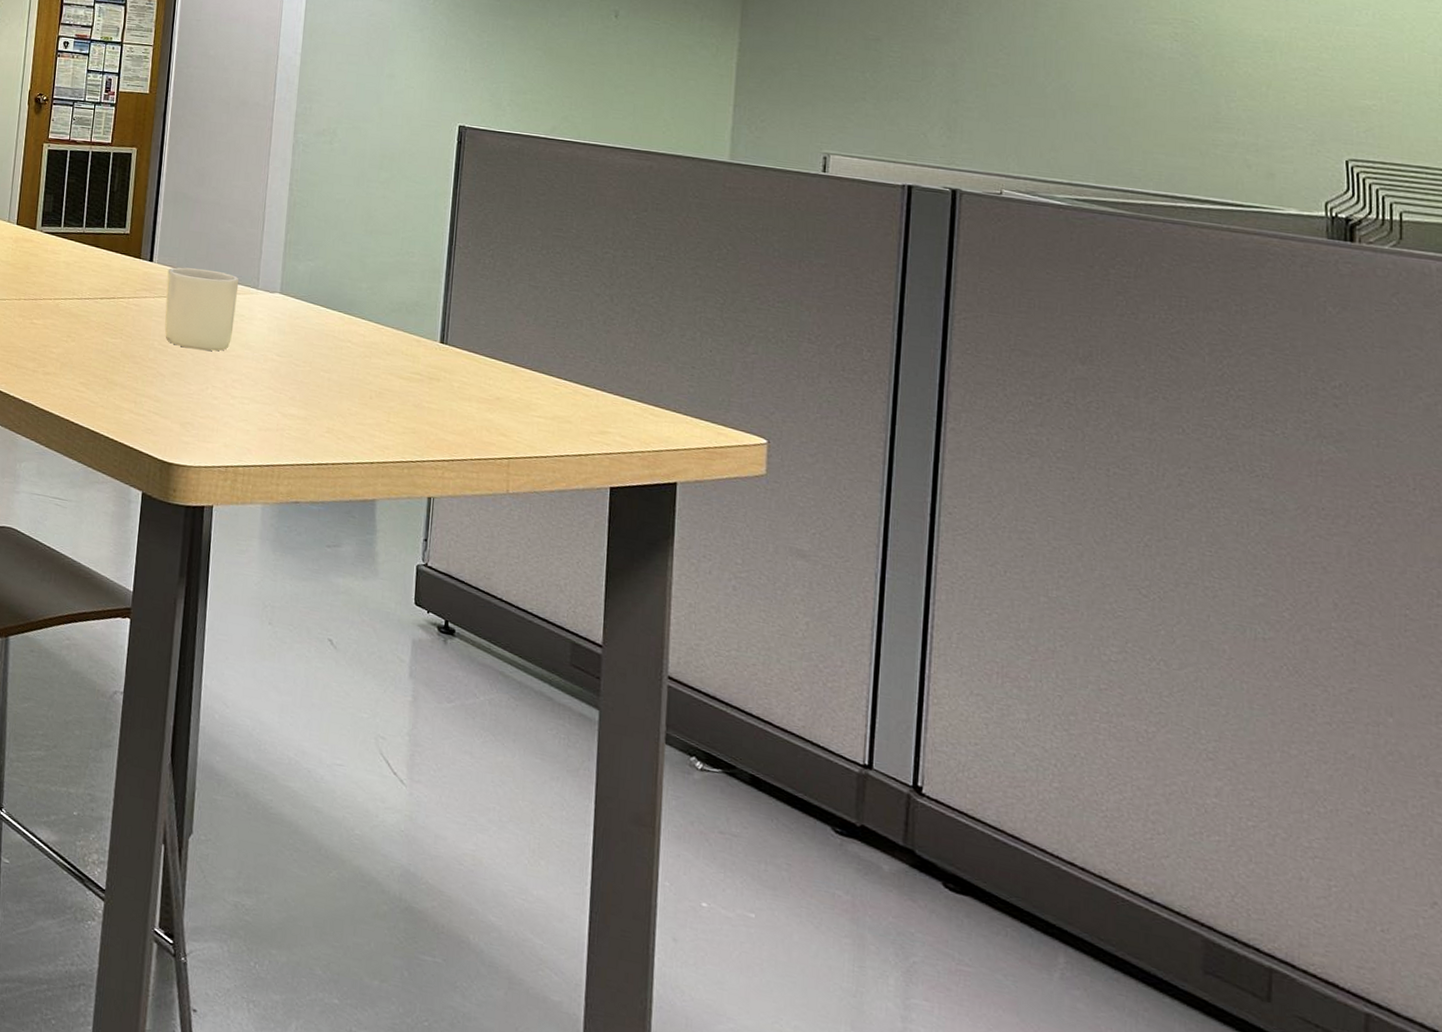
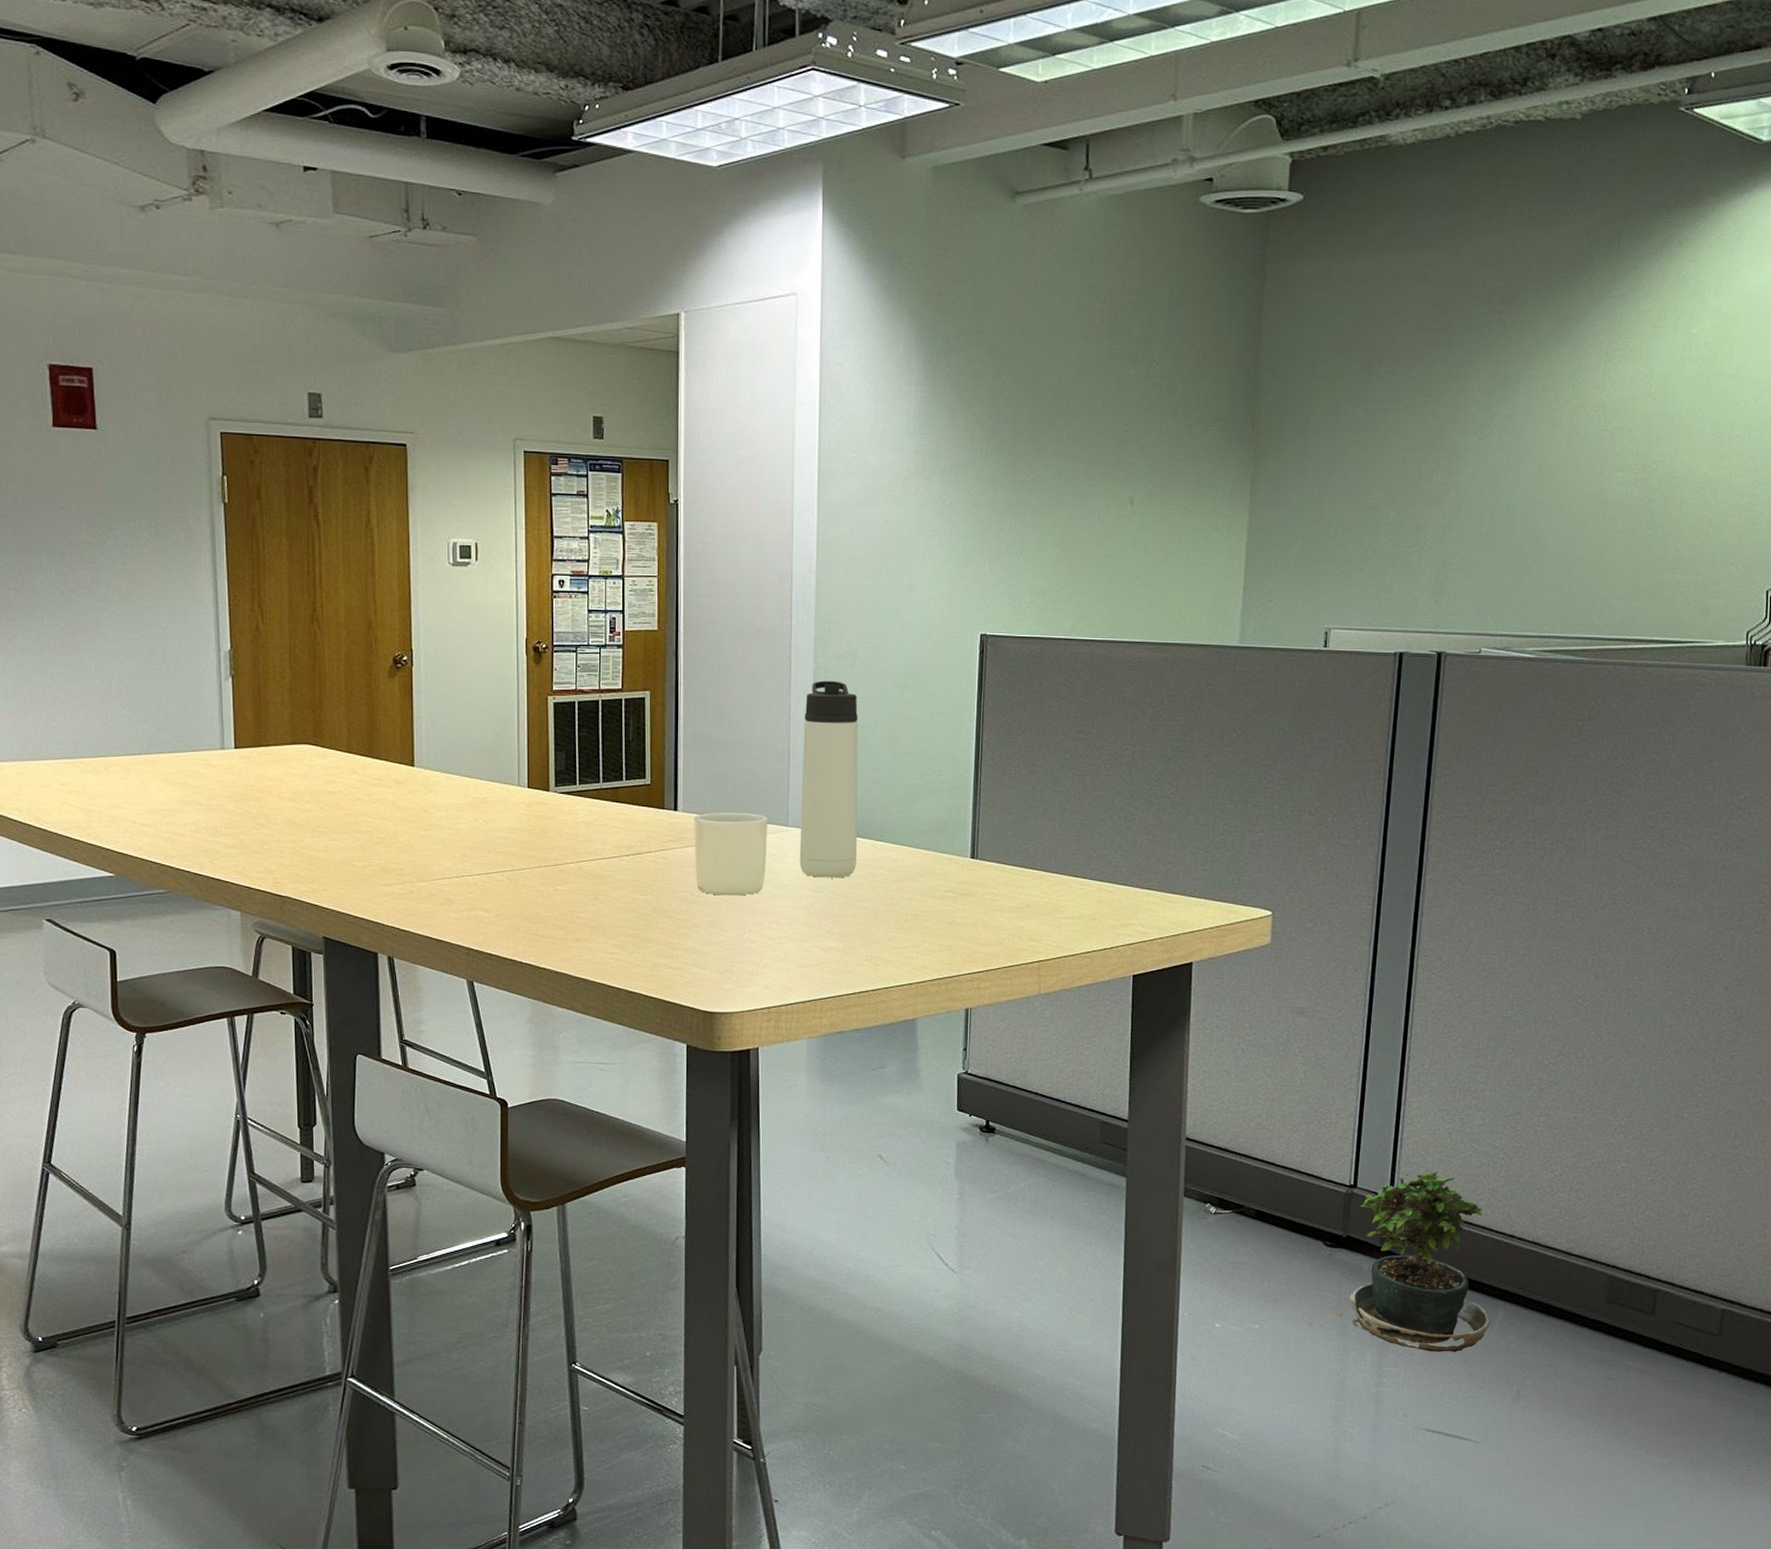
thermos bottle: none [266,154,334,346] -> present [799,680,859,878]
potted plant: none [810,763,1048,998] -> present [1304,1171,1490,1352]

